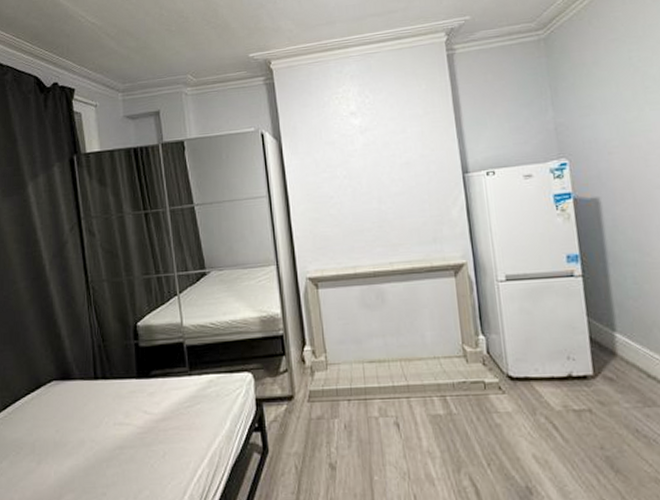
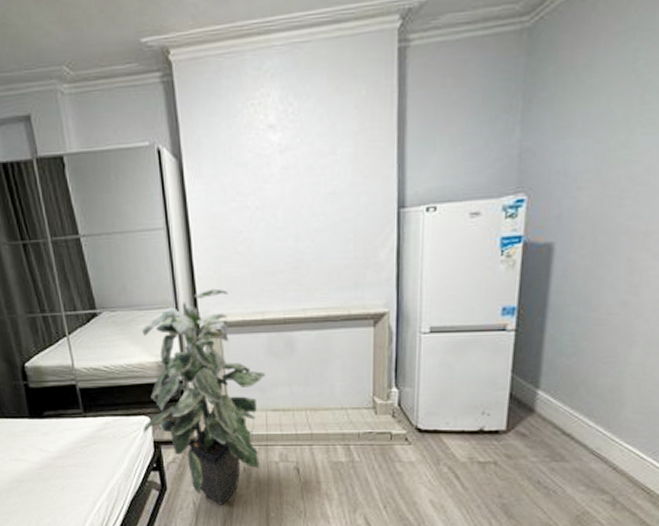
indoor plant: none [245,247,361,468] -> present [141,288,266,505]

